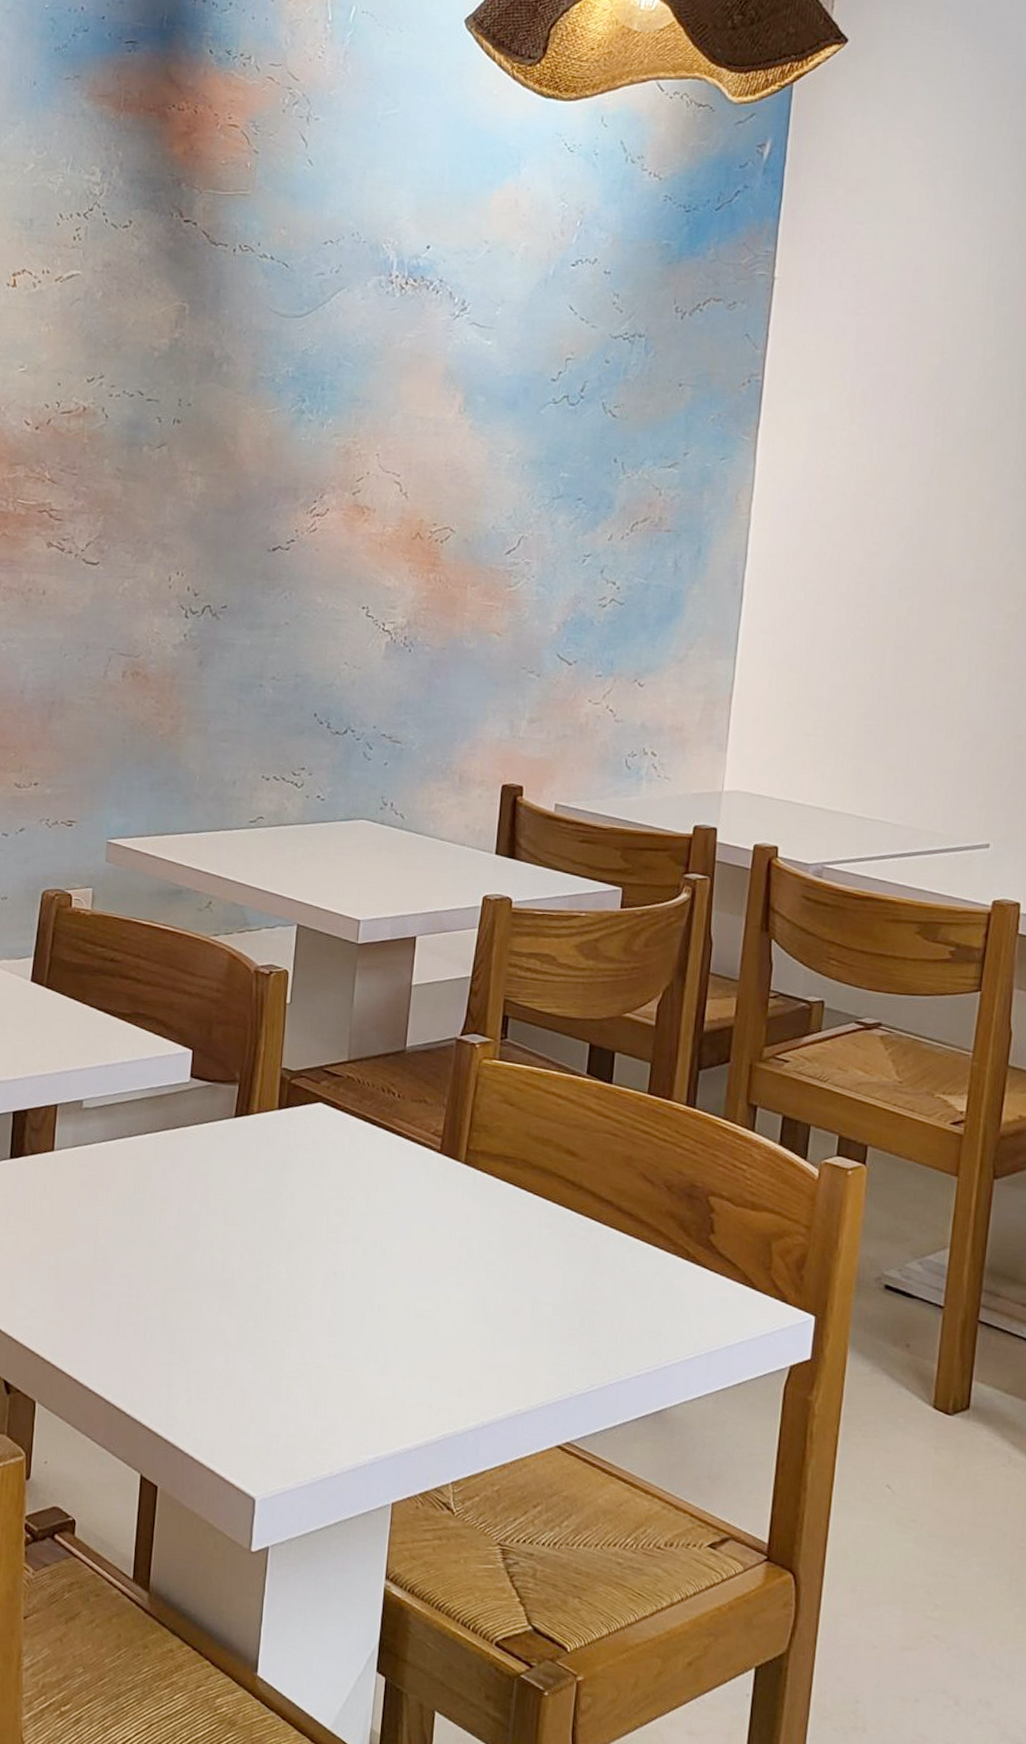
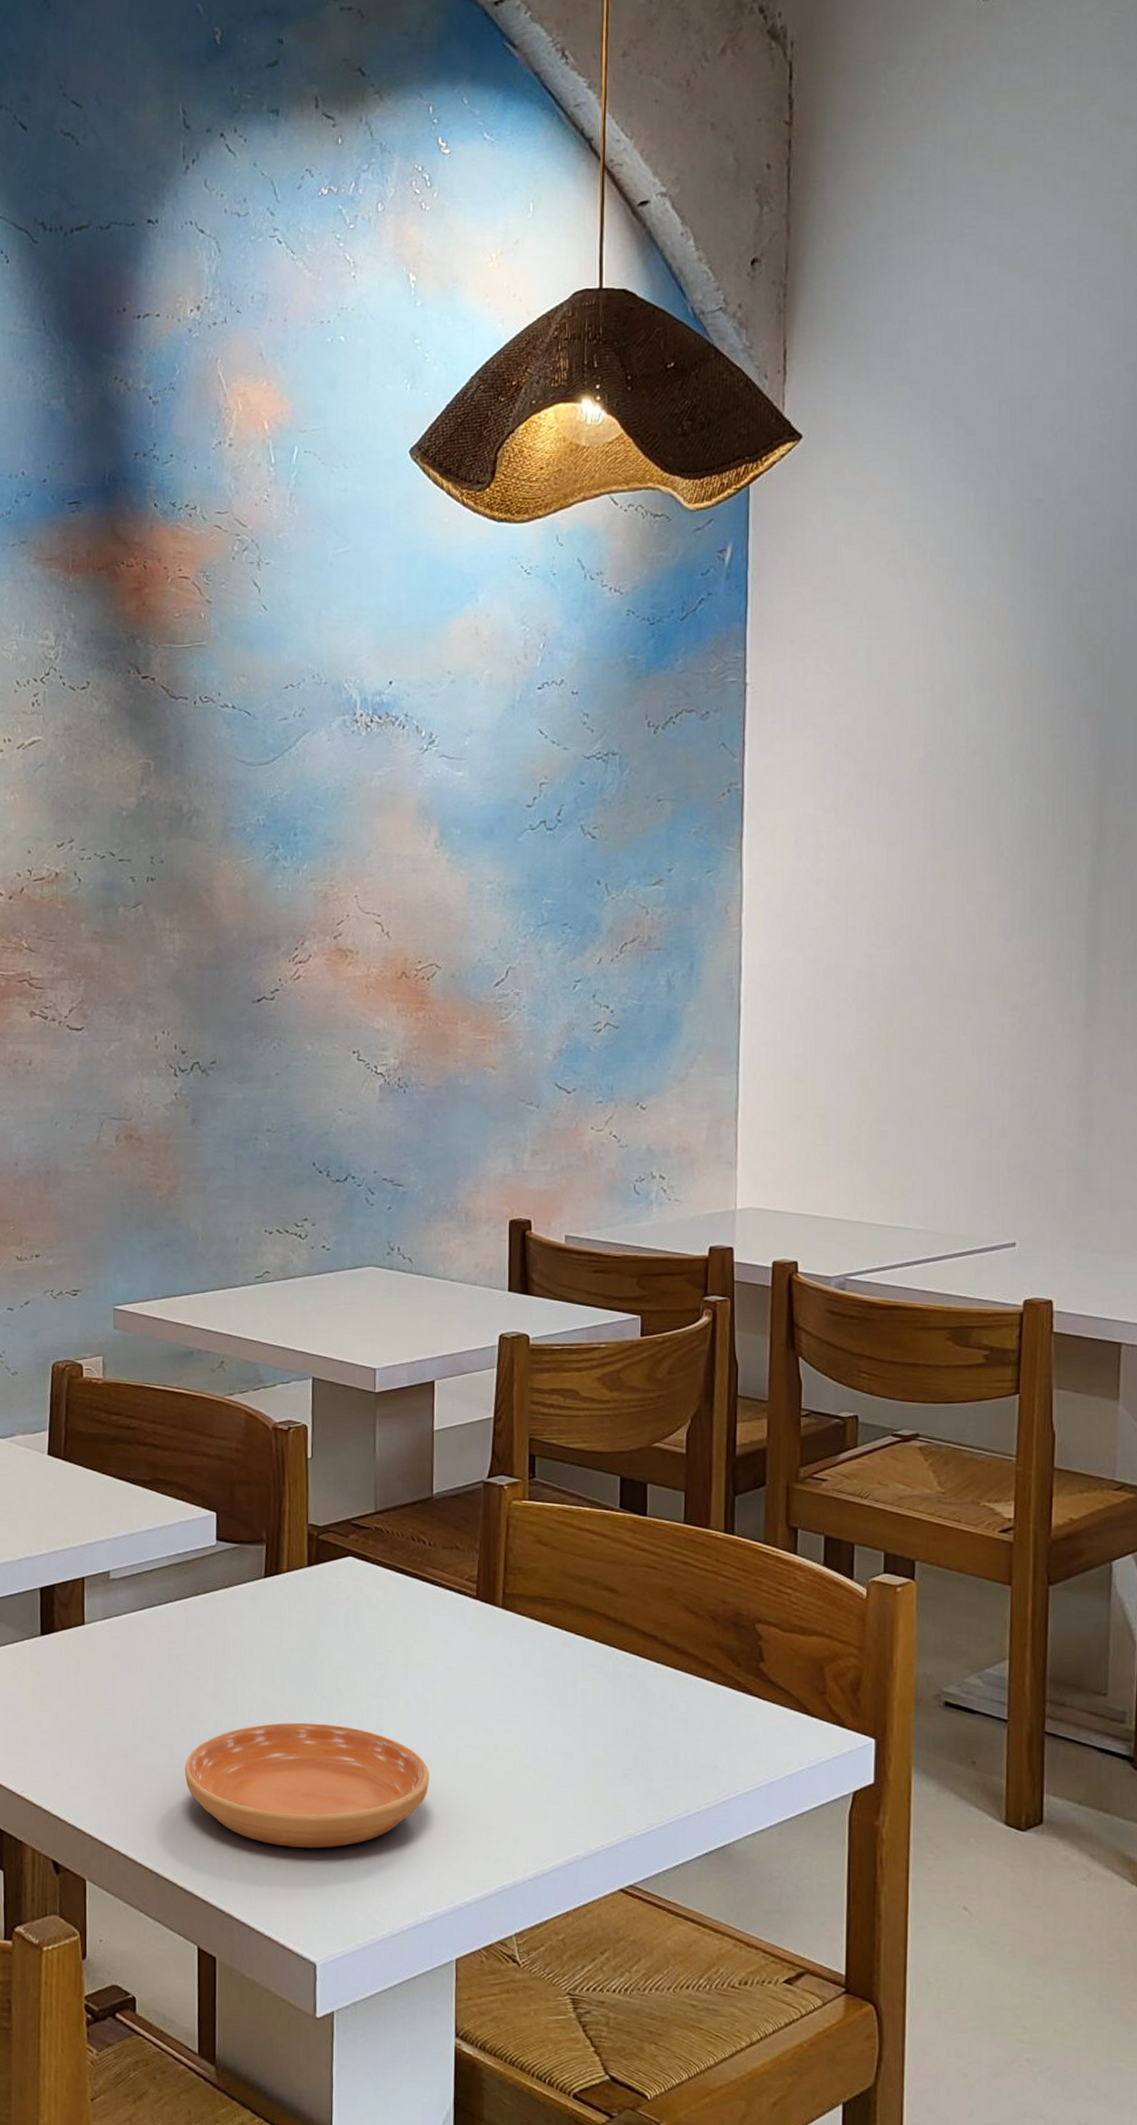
saucer: none [141,1261,381,1386] -> present [184,1722,430,1849]

